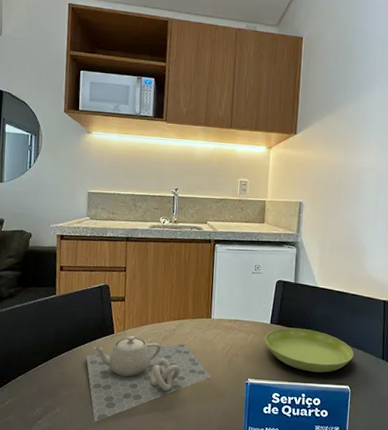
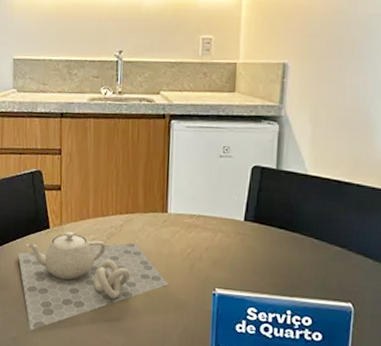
saucer: present [264,327,354,373] -> none [236,226,359,285]

